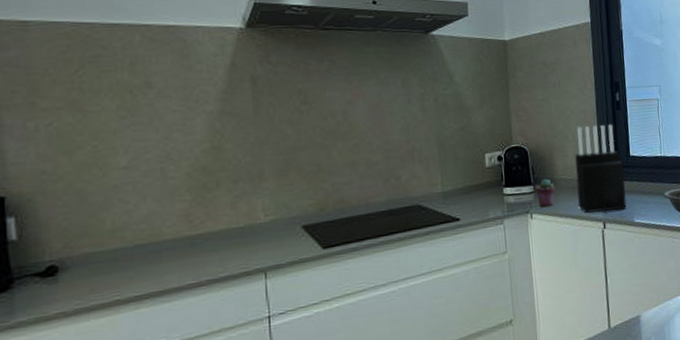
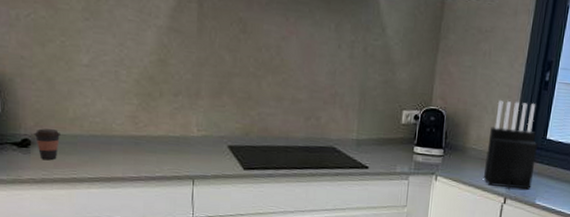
coffee cup: none [62,247,97,287] -> present [34,128,60,160]
potted succulent: present [535,178,555,207] -> none [444,145,465,173]

